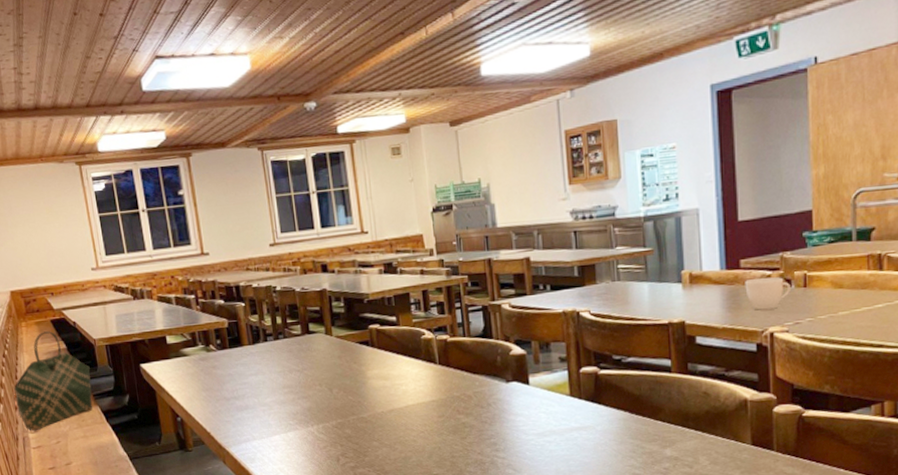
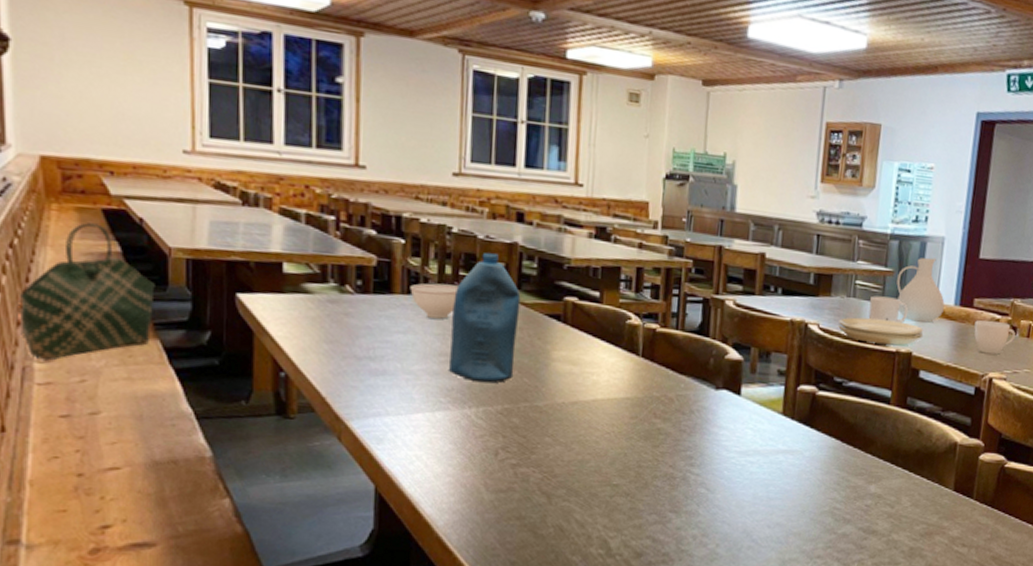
bowl: none [254,331,289,360] -> present [410,283,458,319]
bottle: none [286,301,341,404] -> present [448,253,521,383]
plate: none [608,294,694,320] -> present [838,317,924,346]
mug: none [635,274,675,298] -> present [868,295,909,323]
pitcher: none [658,229,710,293] -> present [896,257,945,323]

